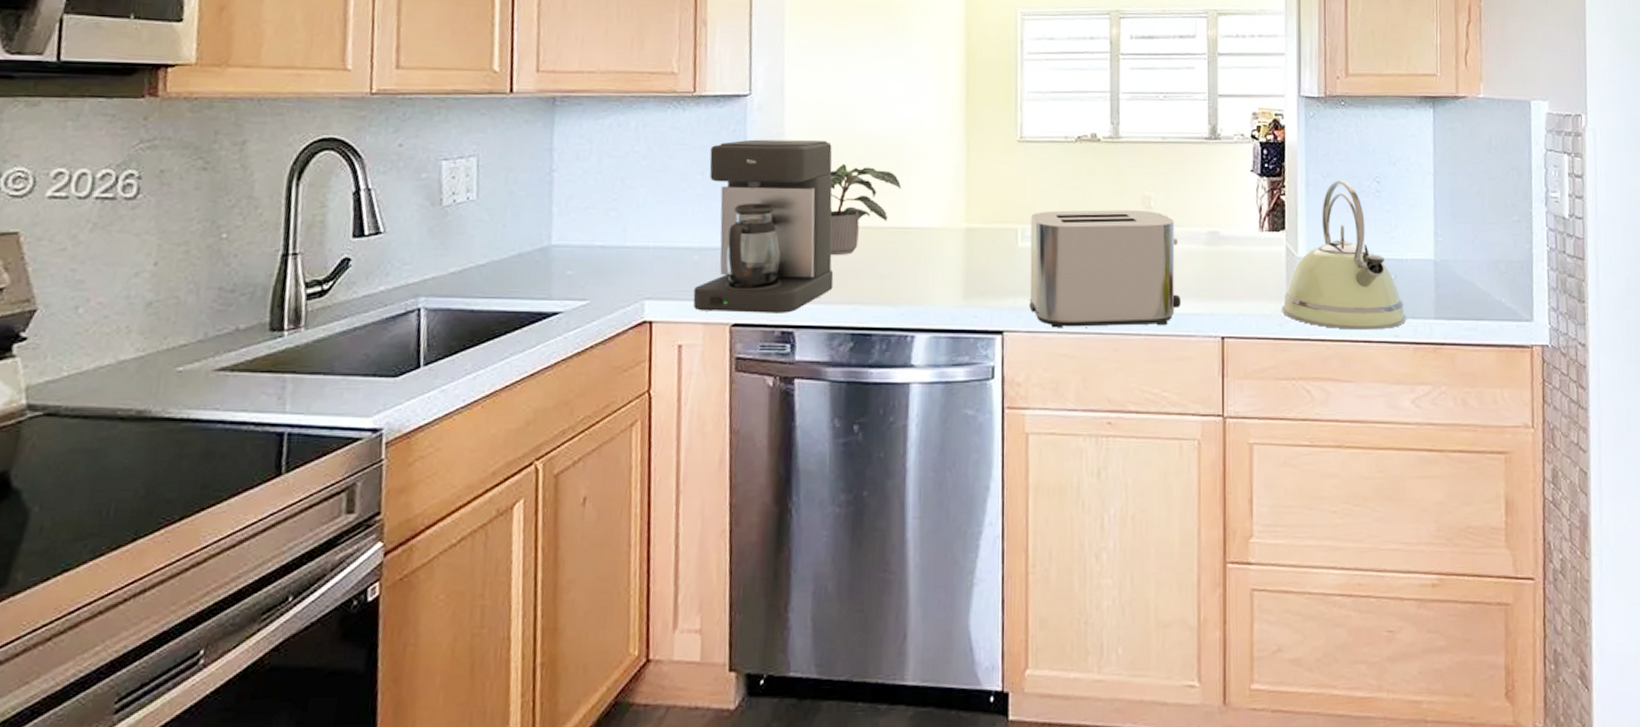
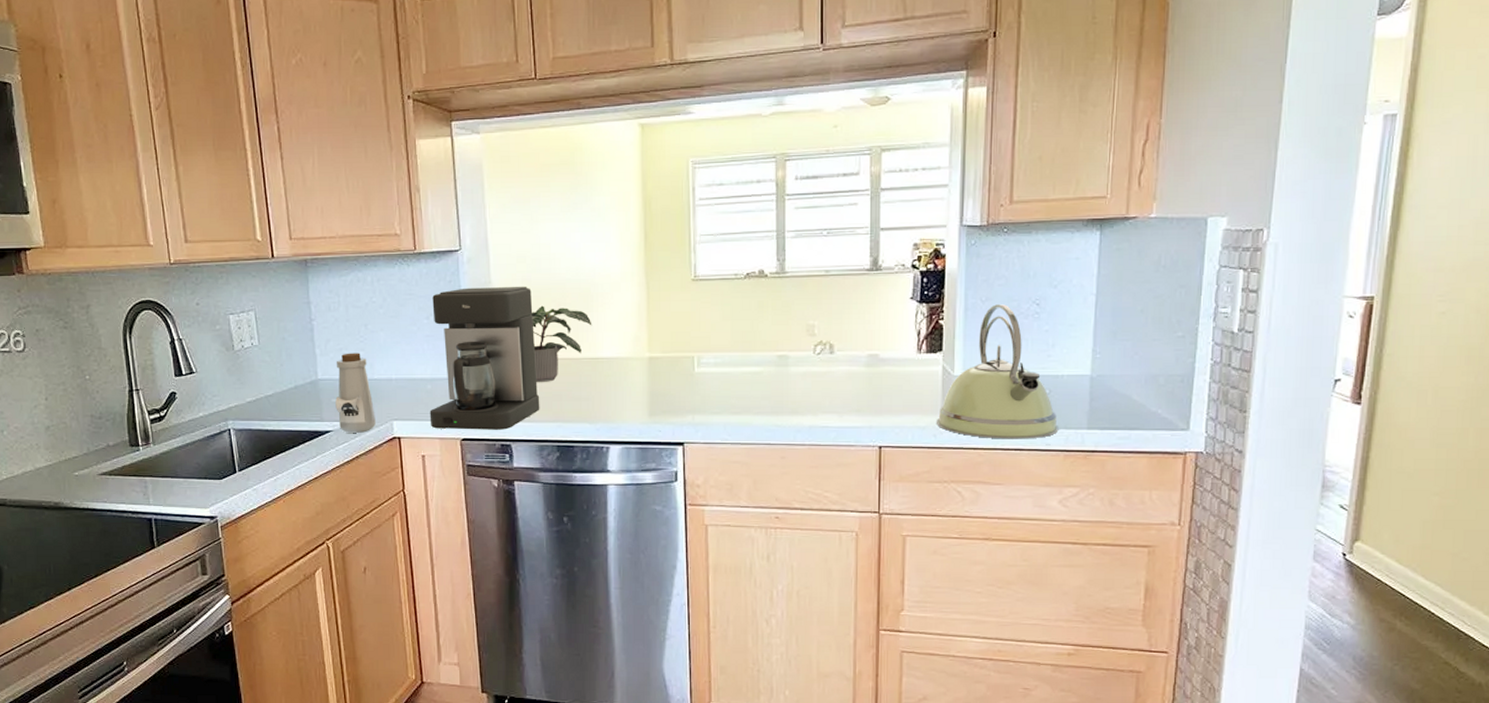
bottle: none [570,213,623,317] -> present [335,353,376,434]
toaster: present [1029,210,1181,328] -> none [705,338,841,440]

